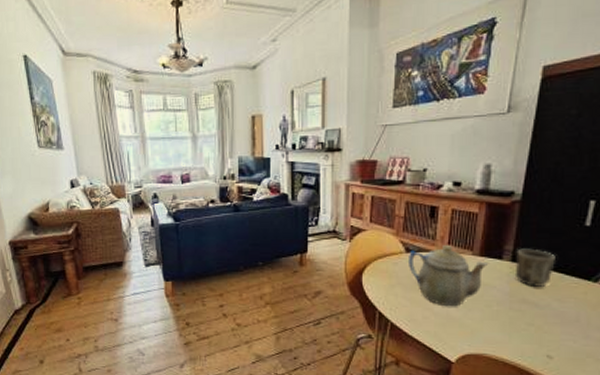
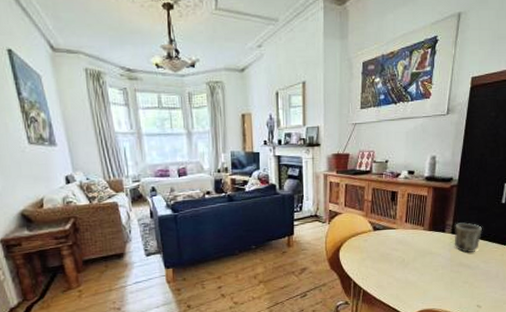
teapot: present [409,245,489,307] -> none [376,223,436,273]

